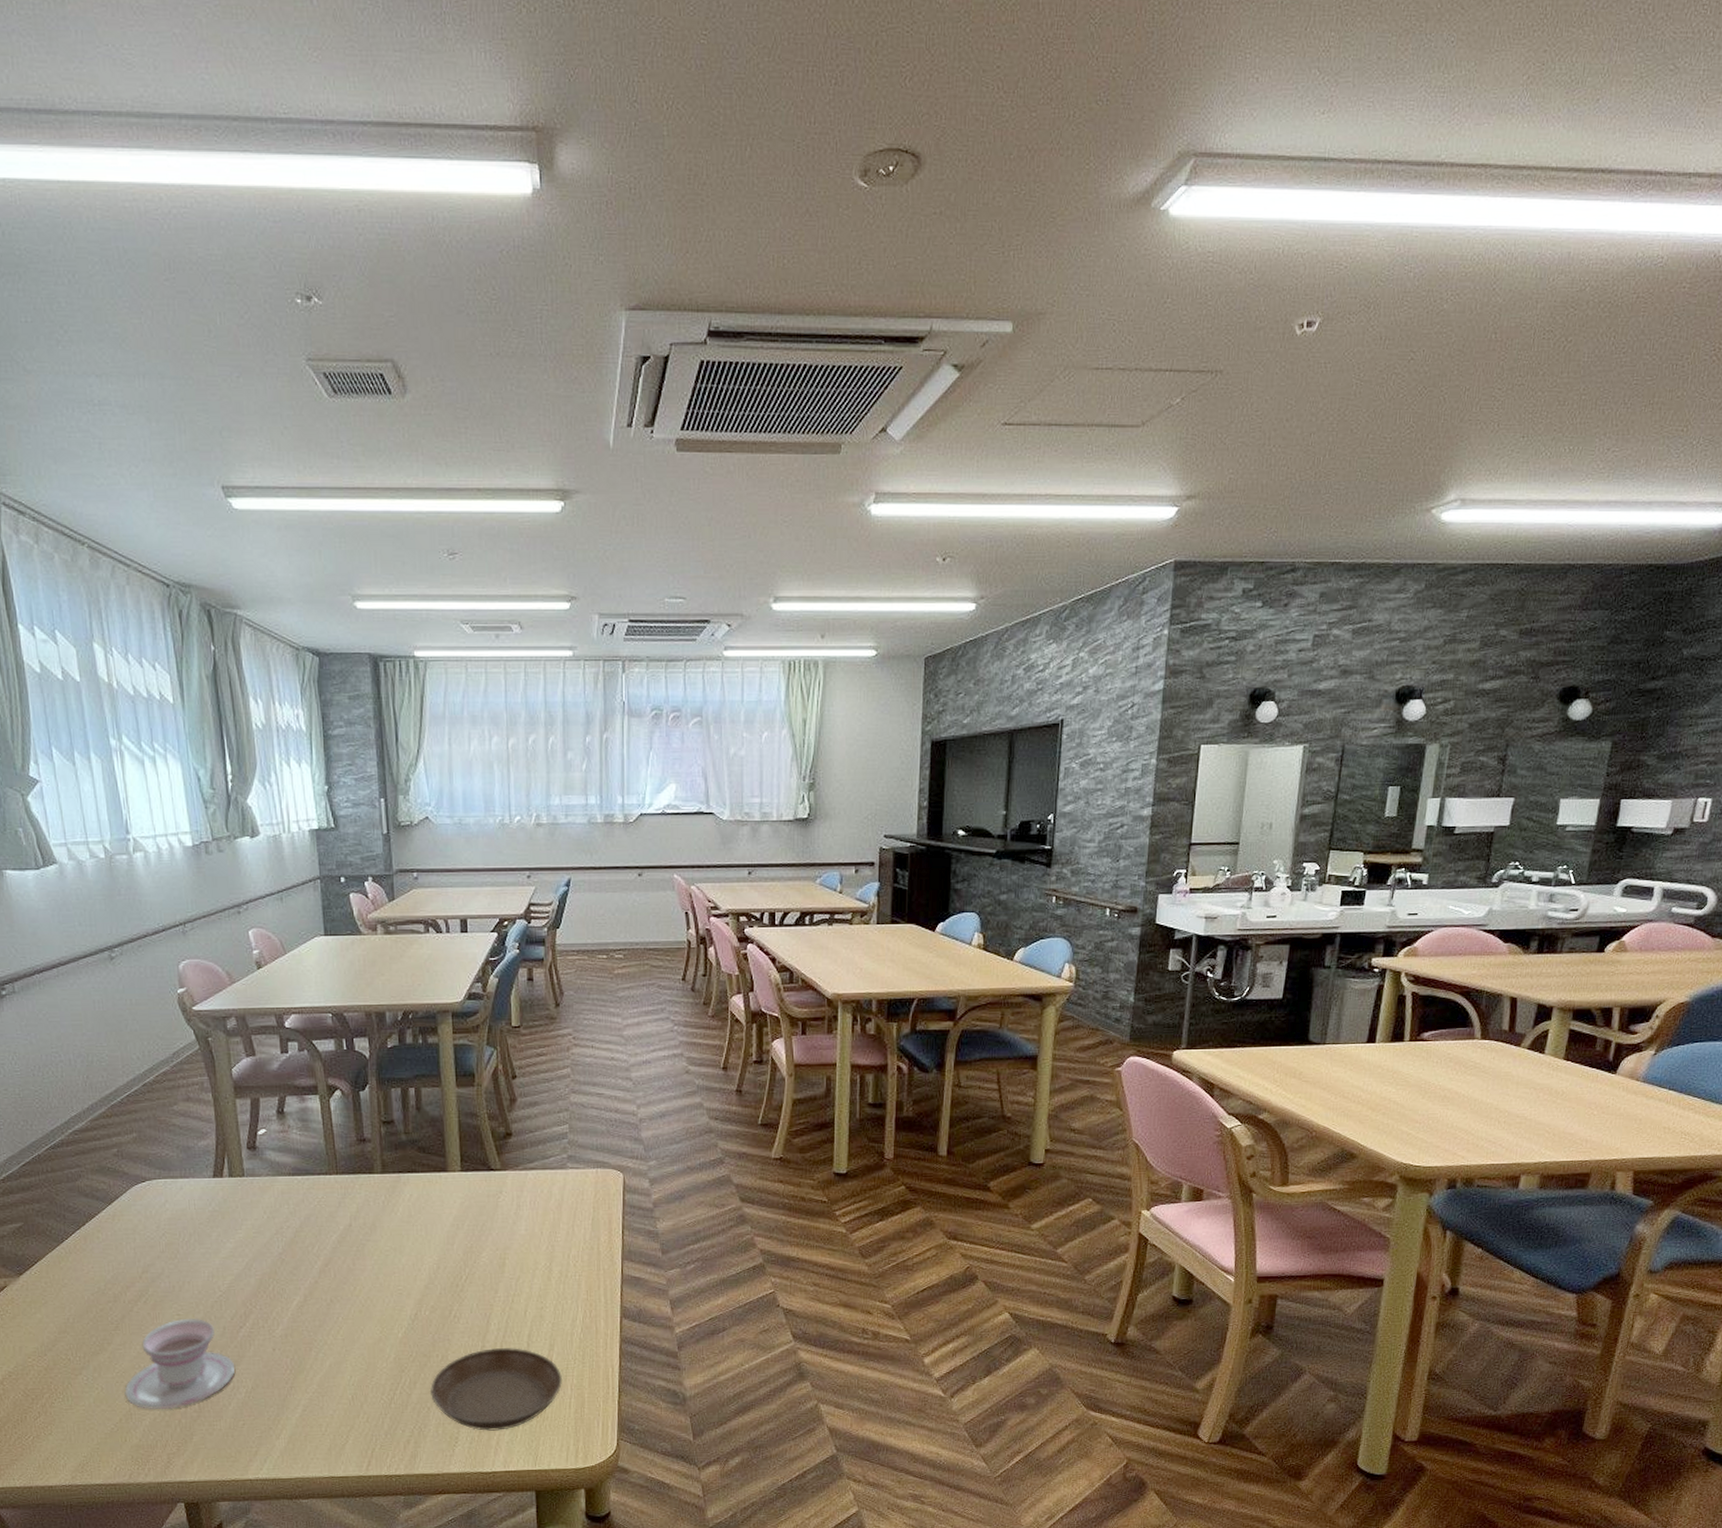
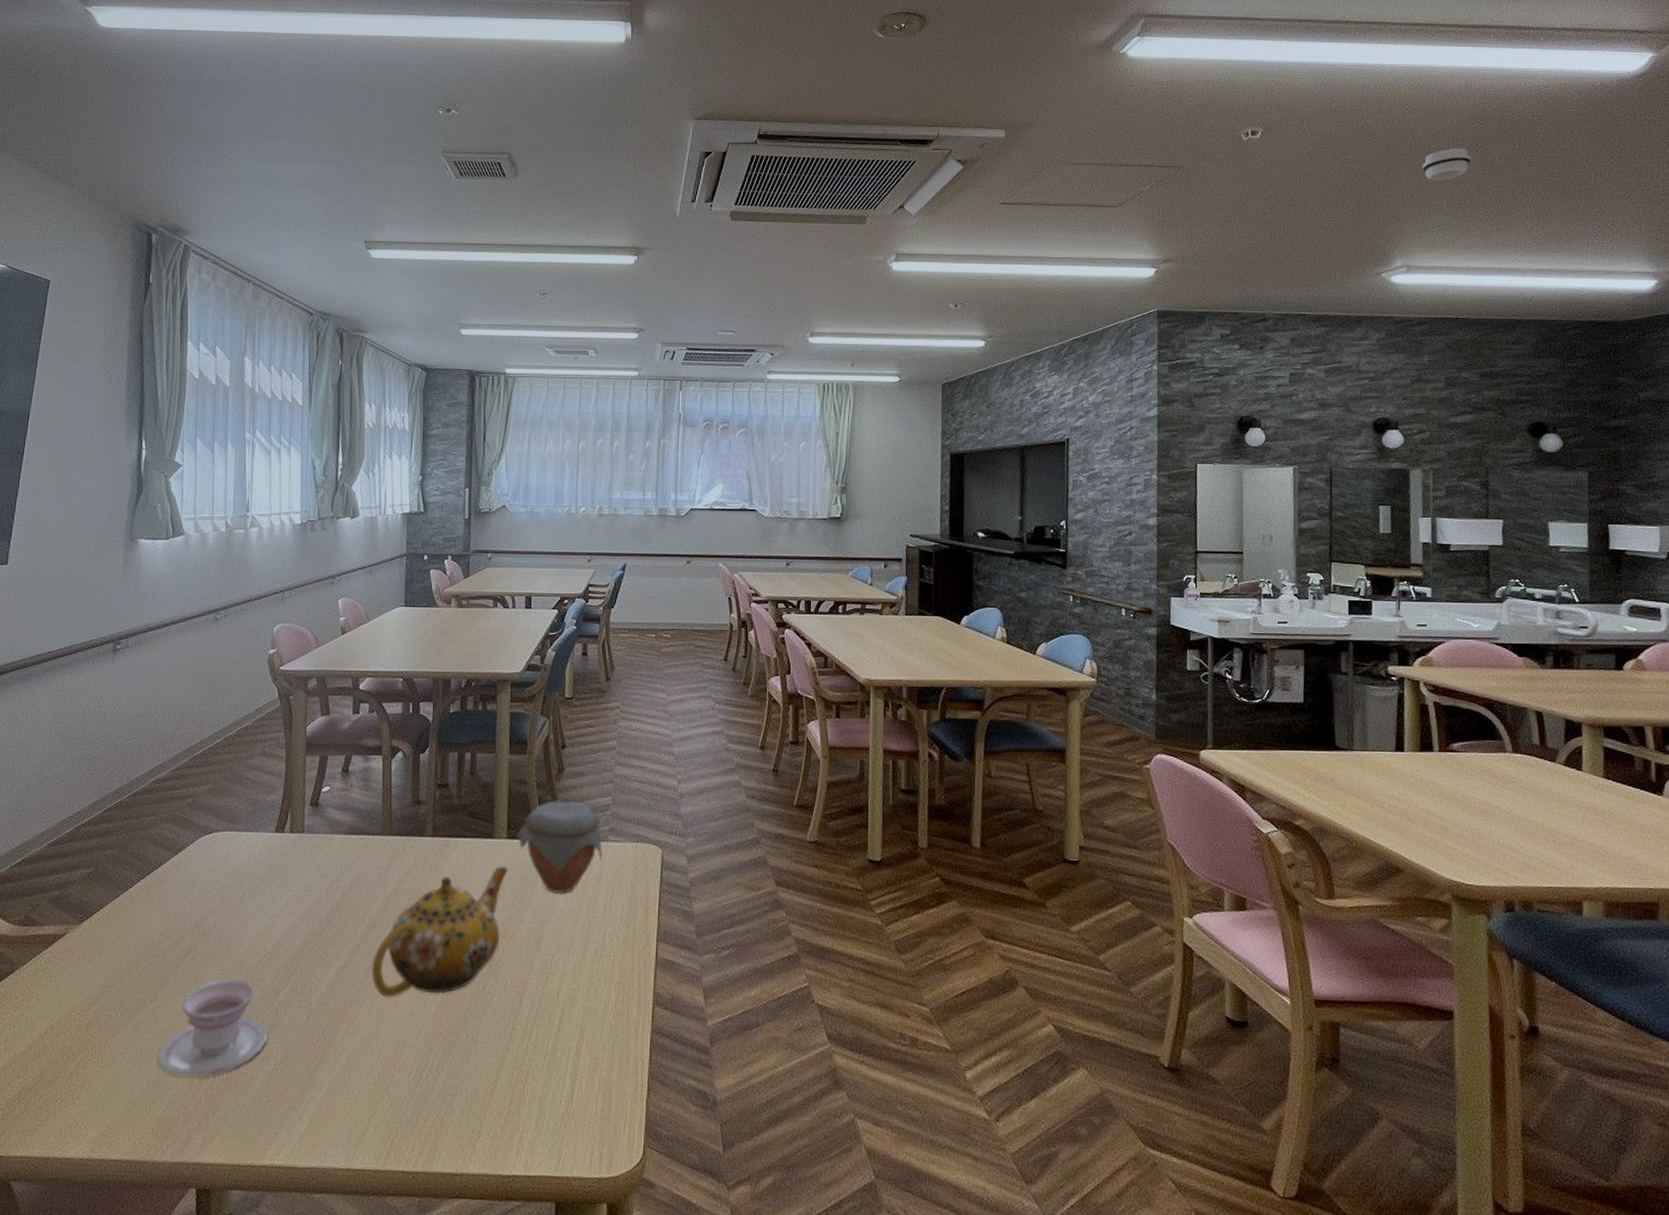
teapot: none [333,1197,466,1327] -> present [371,865,509,998]
saucer: present [429,1348,562,1431] -> none [456,1031,591,1127]
jar: none [471,1130,562,1222] -> present [517,800,603,895]
smoke detector: none [1499,342,1557,387] -> present [1422,147,1472,181]

